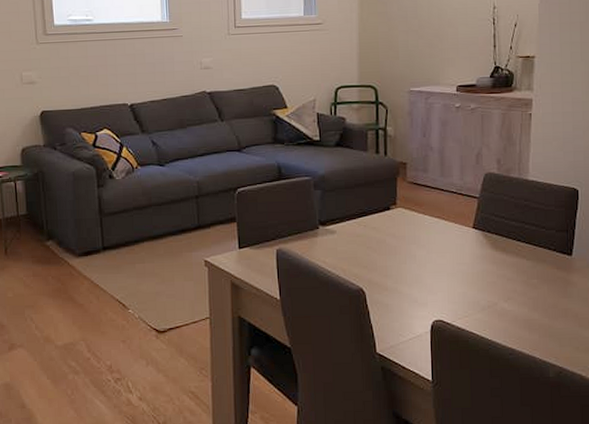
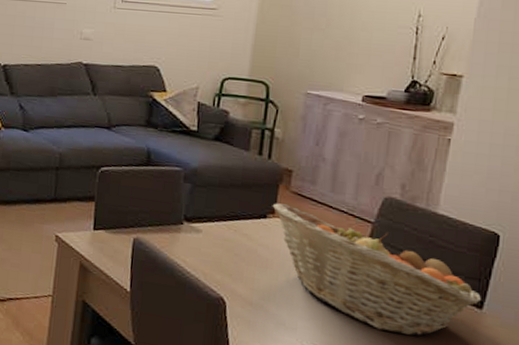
fruit basket: none [393,194,571,291] -> present [272,203,482,336]

